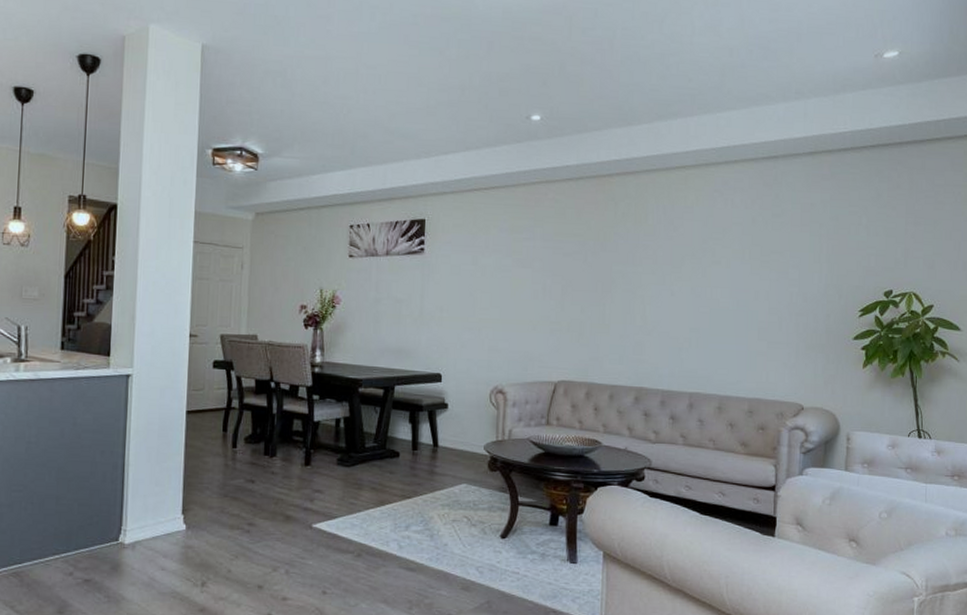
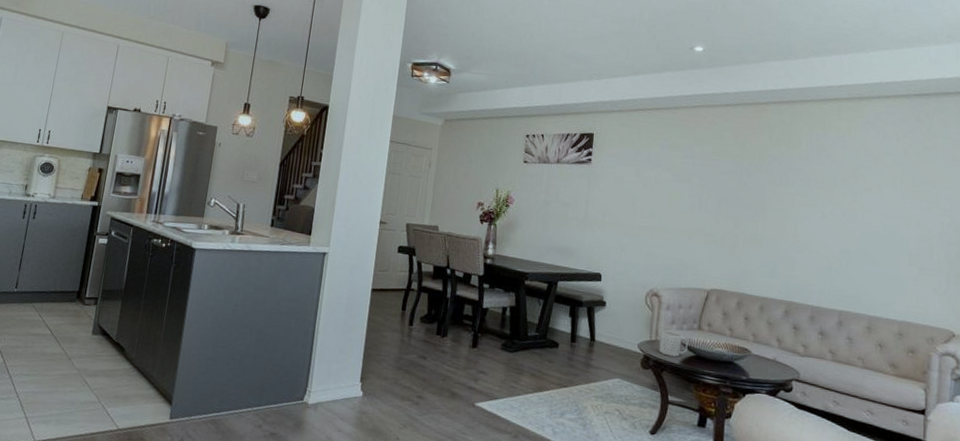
mug: none [505,428,536,456] -> present [658,329,688,357]

